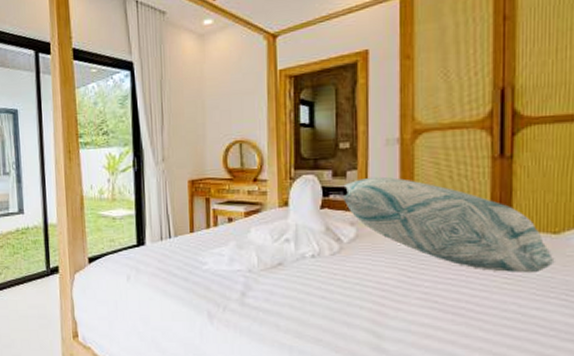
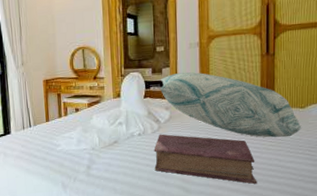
book: none [332,257,484,337] -> present [154,134,257,185]

